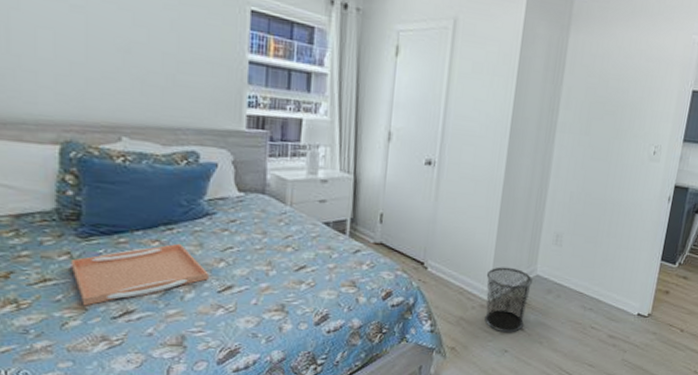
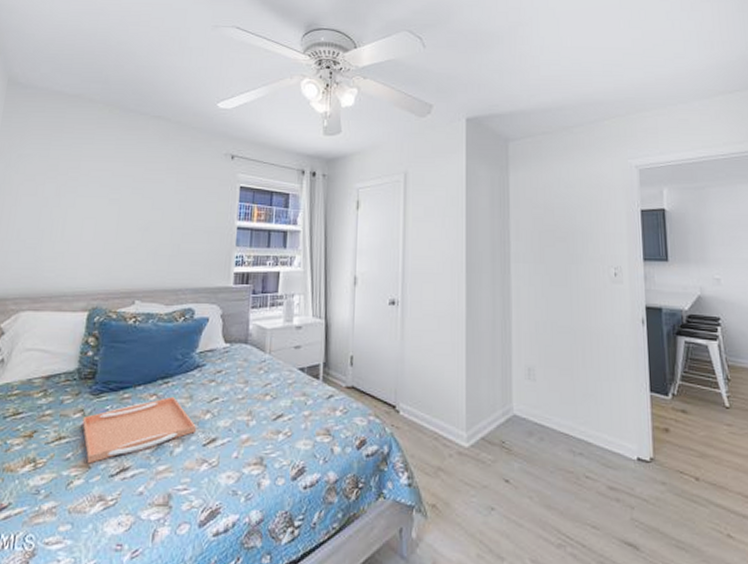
waste bin: present [484,267,533,333] -> none [460,407,511,486]

